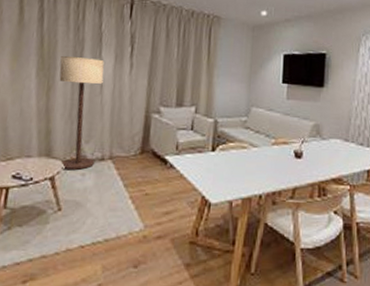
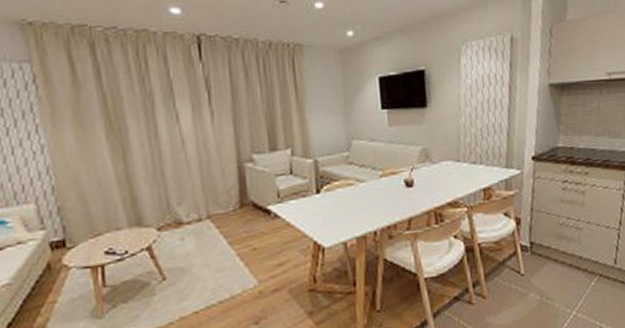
floor lamp: present [59,56,104,171] -> none [130,111,193,237]

